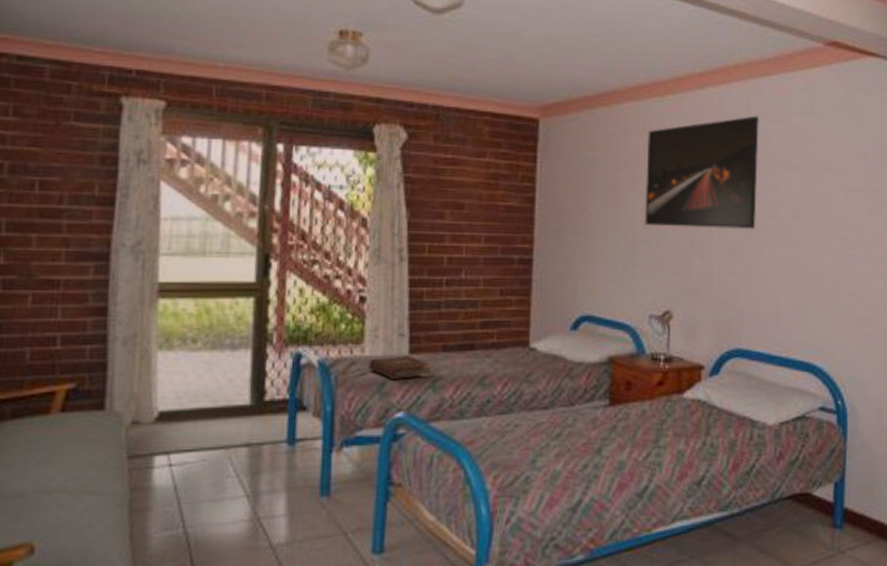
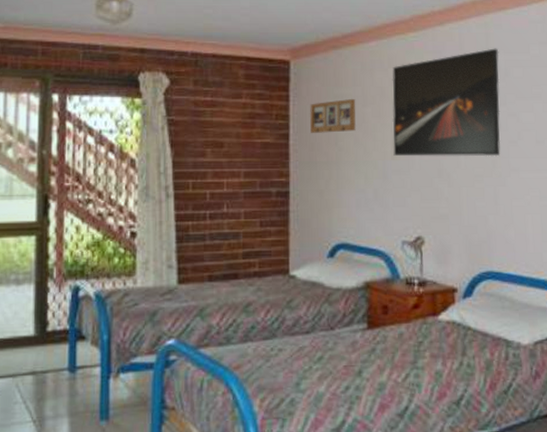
book: present [368,356,433,381] -> none [140,286,200,310]
picture frame: none [557,162,608,198] -> present [309,98,356,133]

